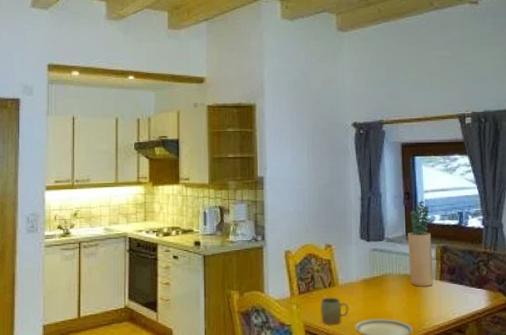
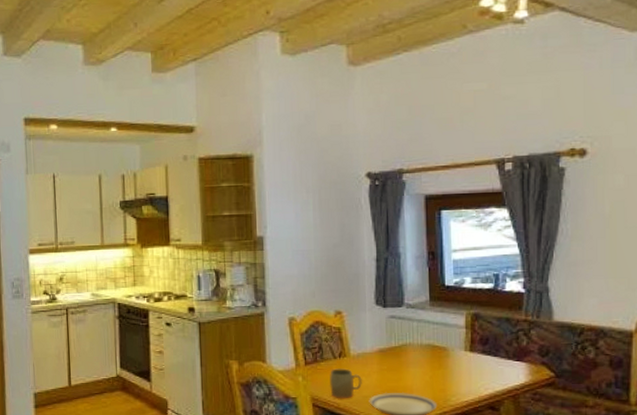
vase: present [408,199,434,287] -> none [432,260,462,359]

